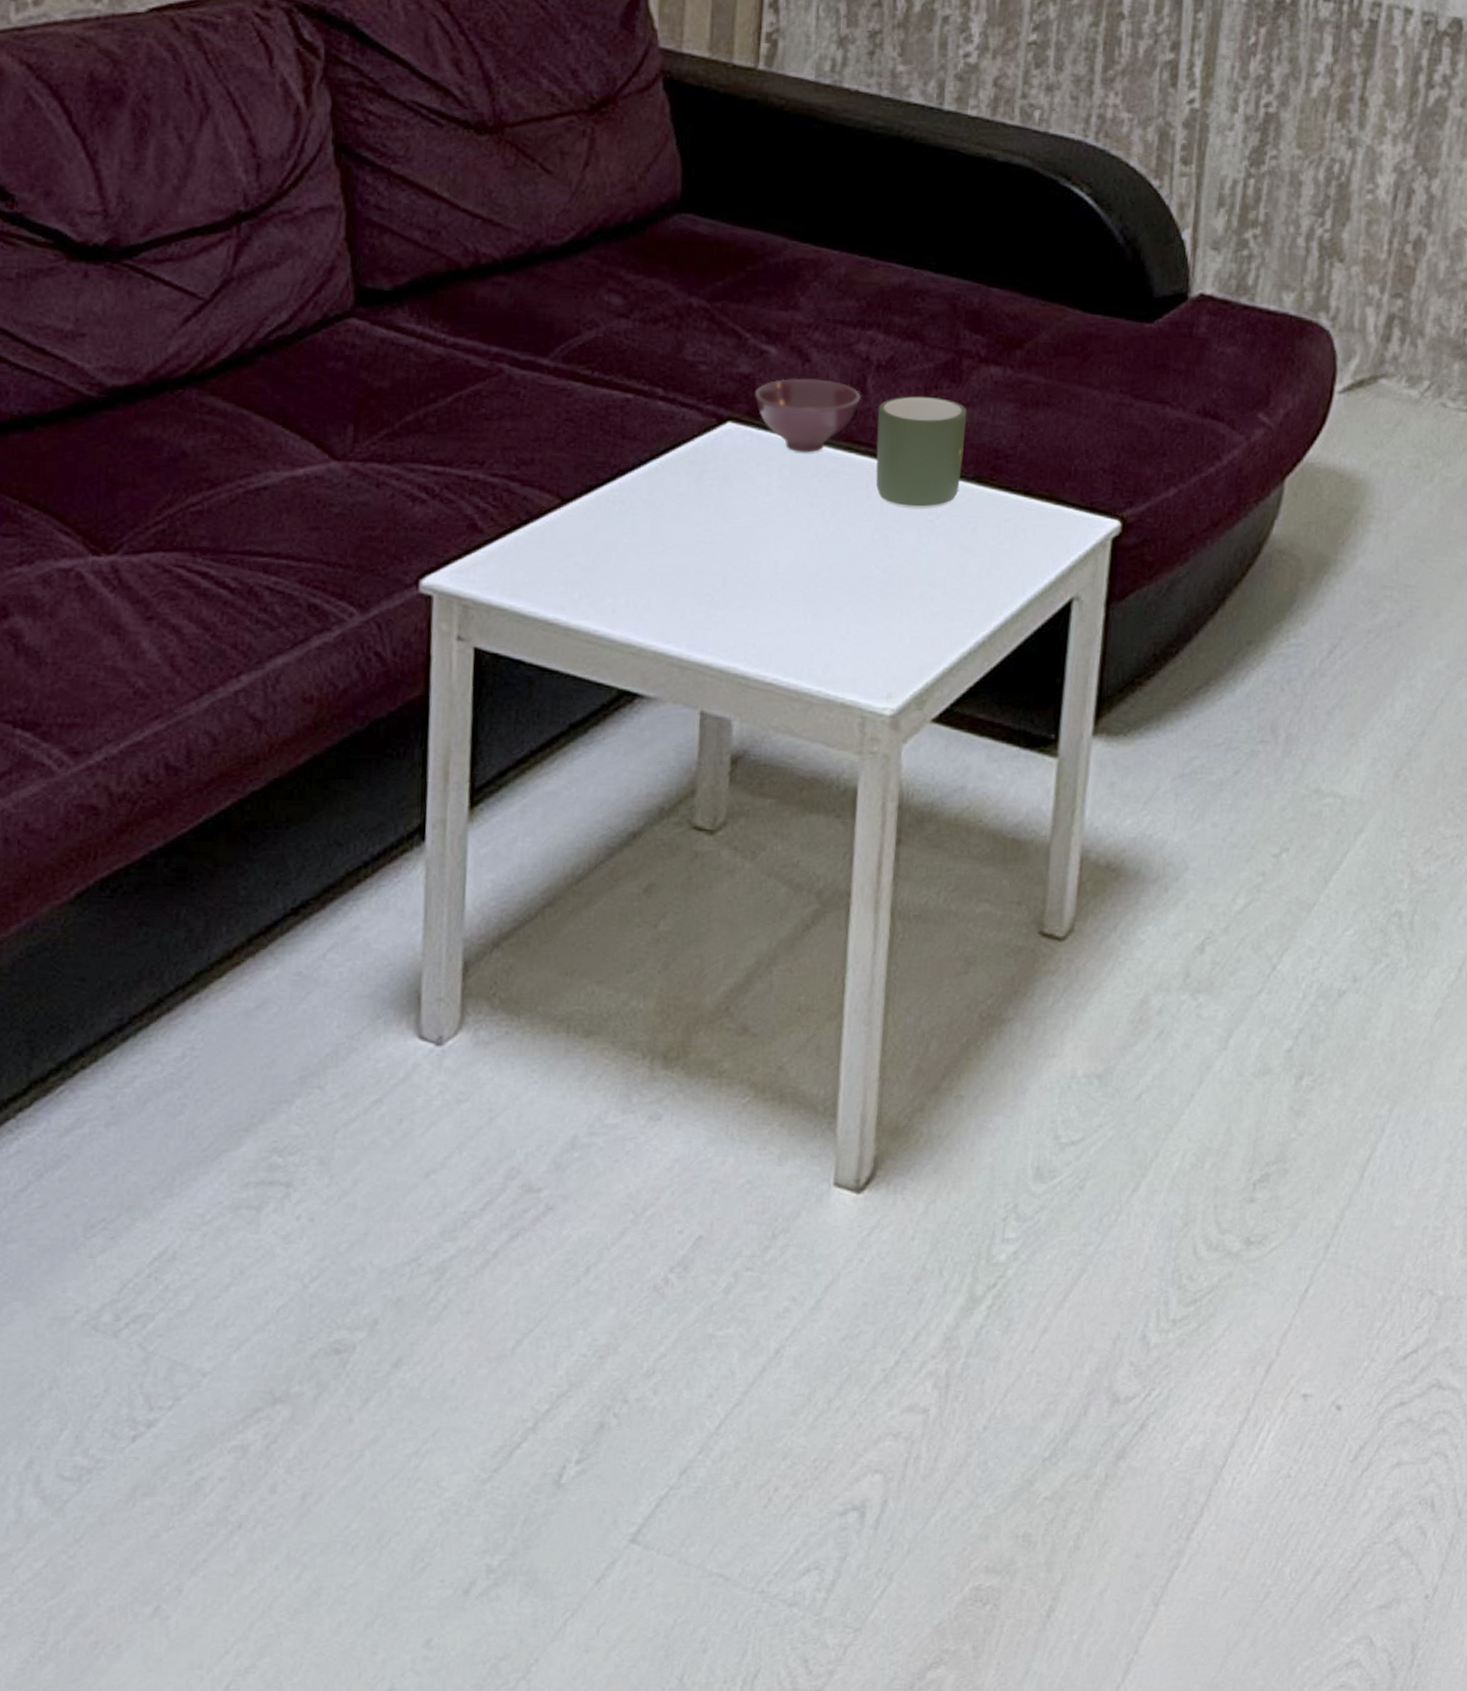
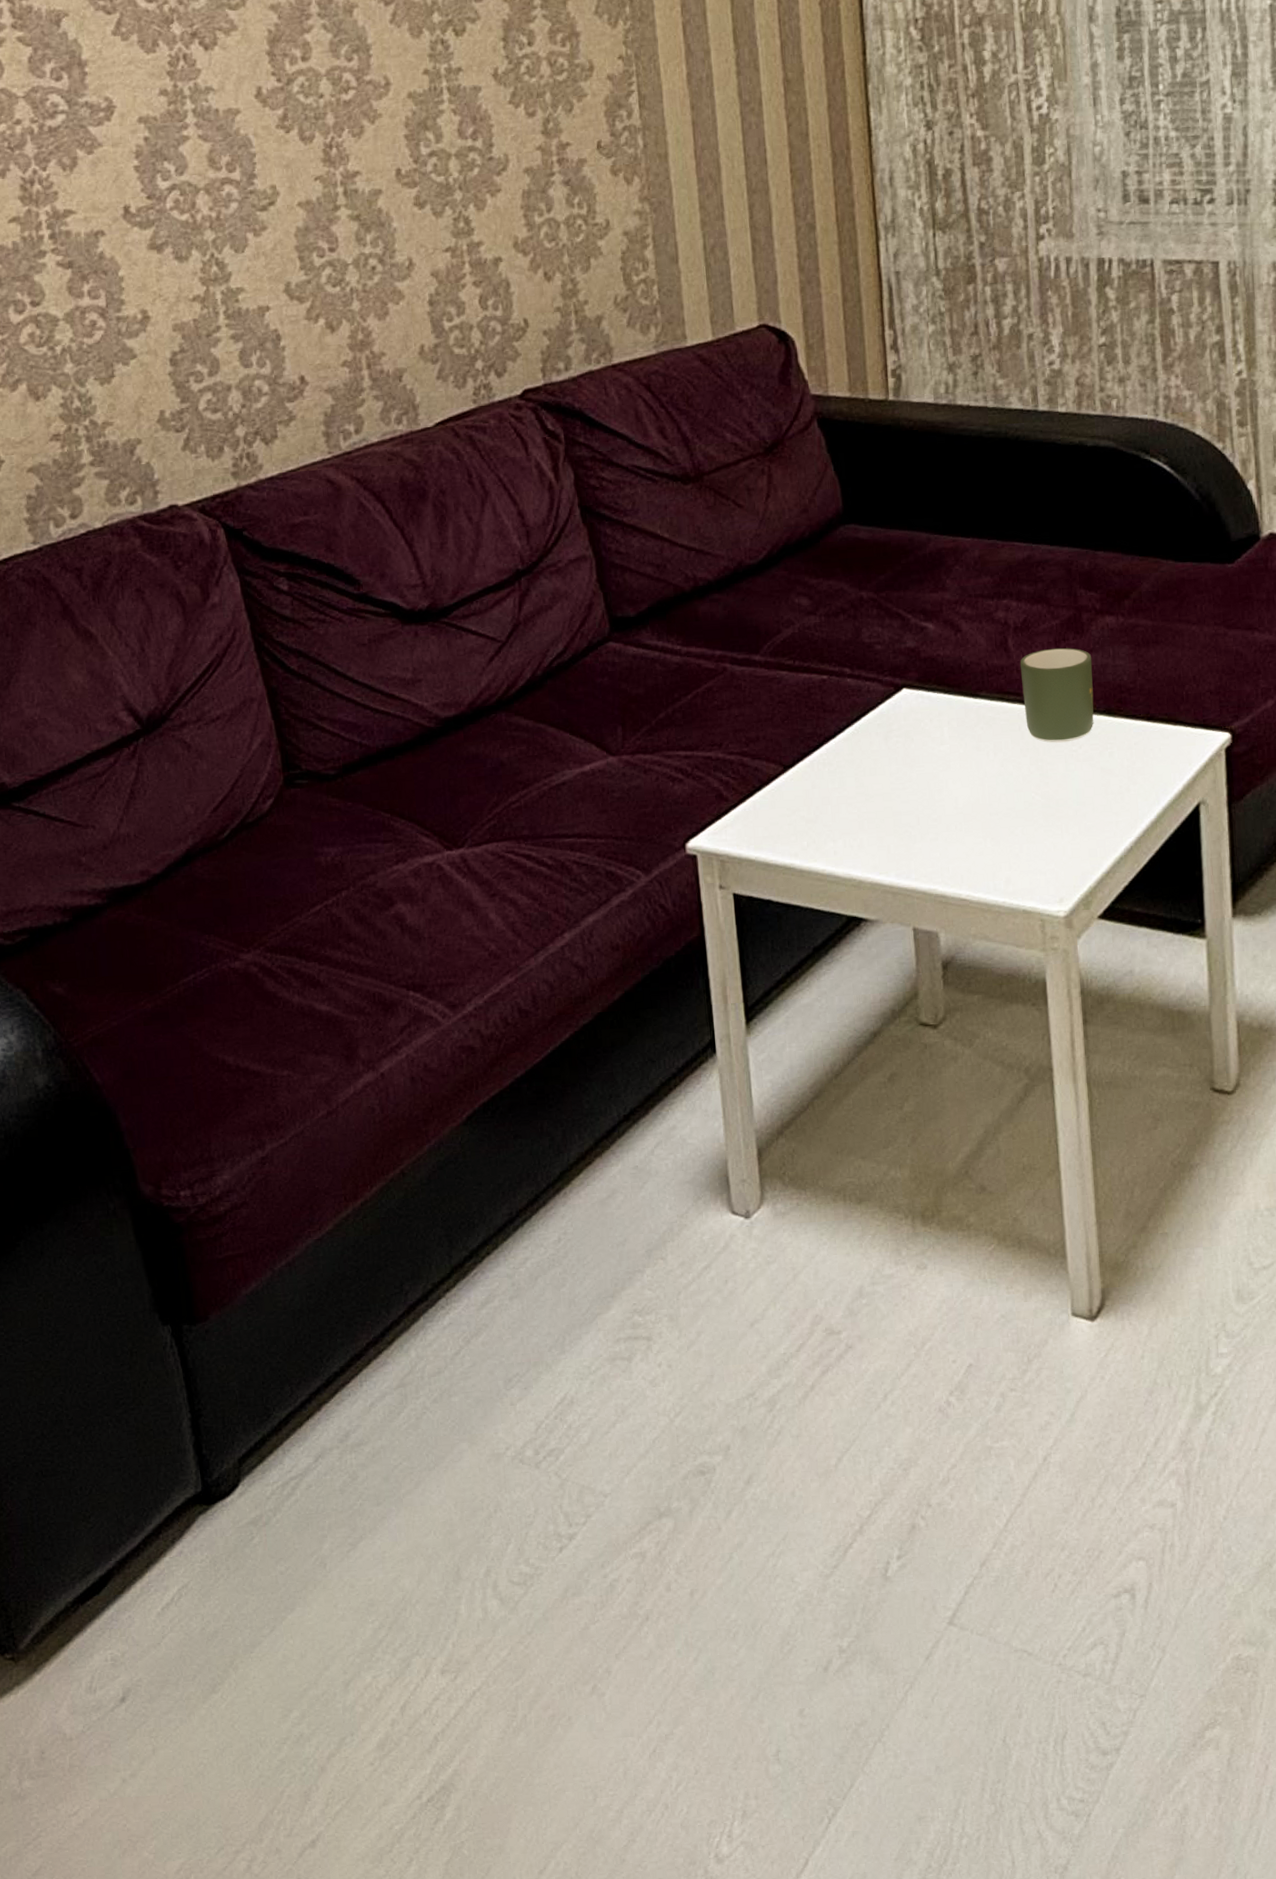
bowl: present [754,378,861,453] -> none [920,645,1005,707]

